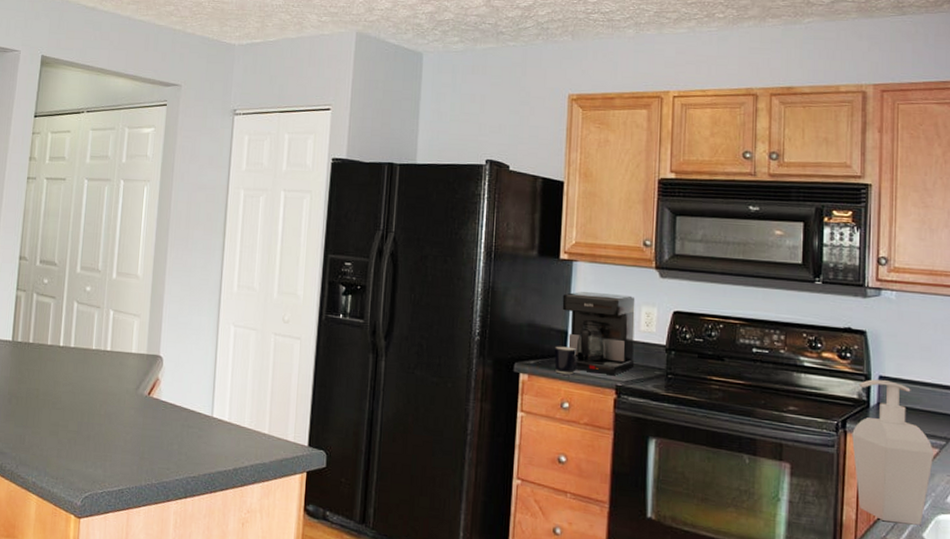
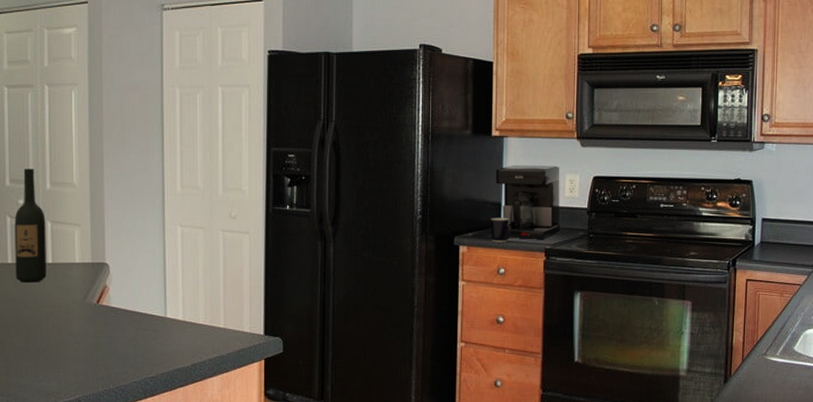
wine bottle: none [76,257,109,369] -> present [14,168,47,283]
soap bottle: present [852,379,935,526] -> none [740,222,804,341]

